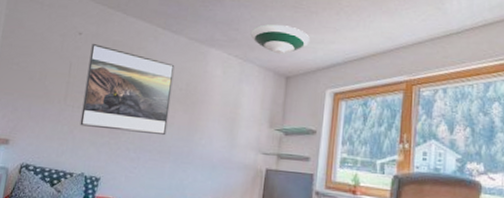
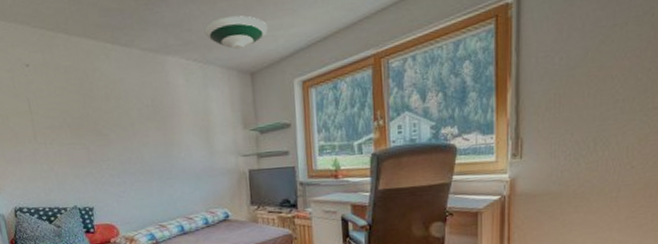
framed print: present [80,44,175,136] -> none [43,74,145,161]

